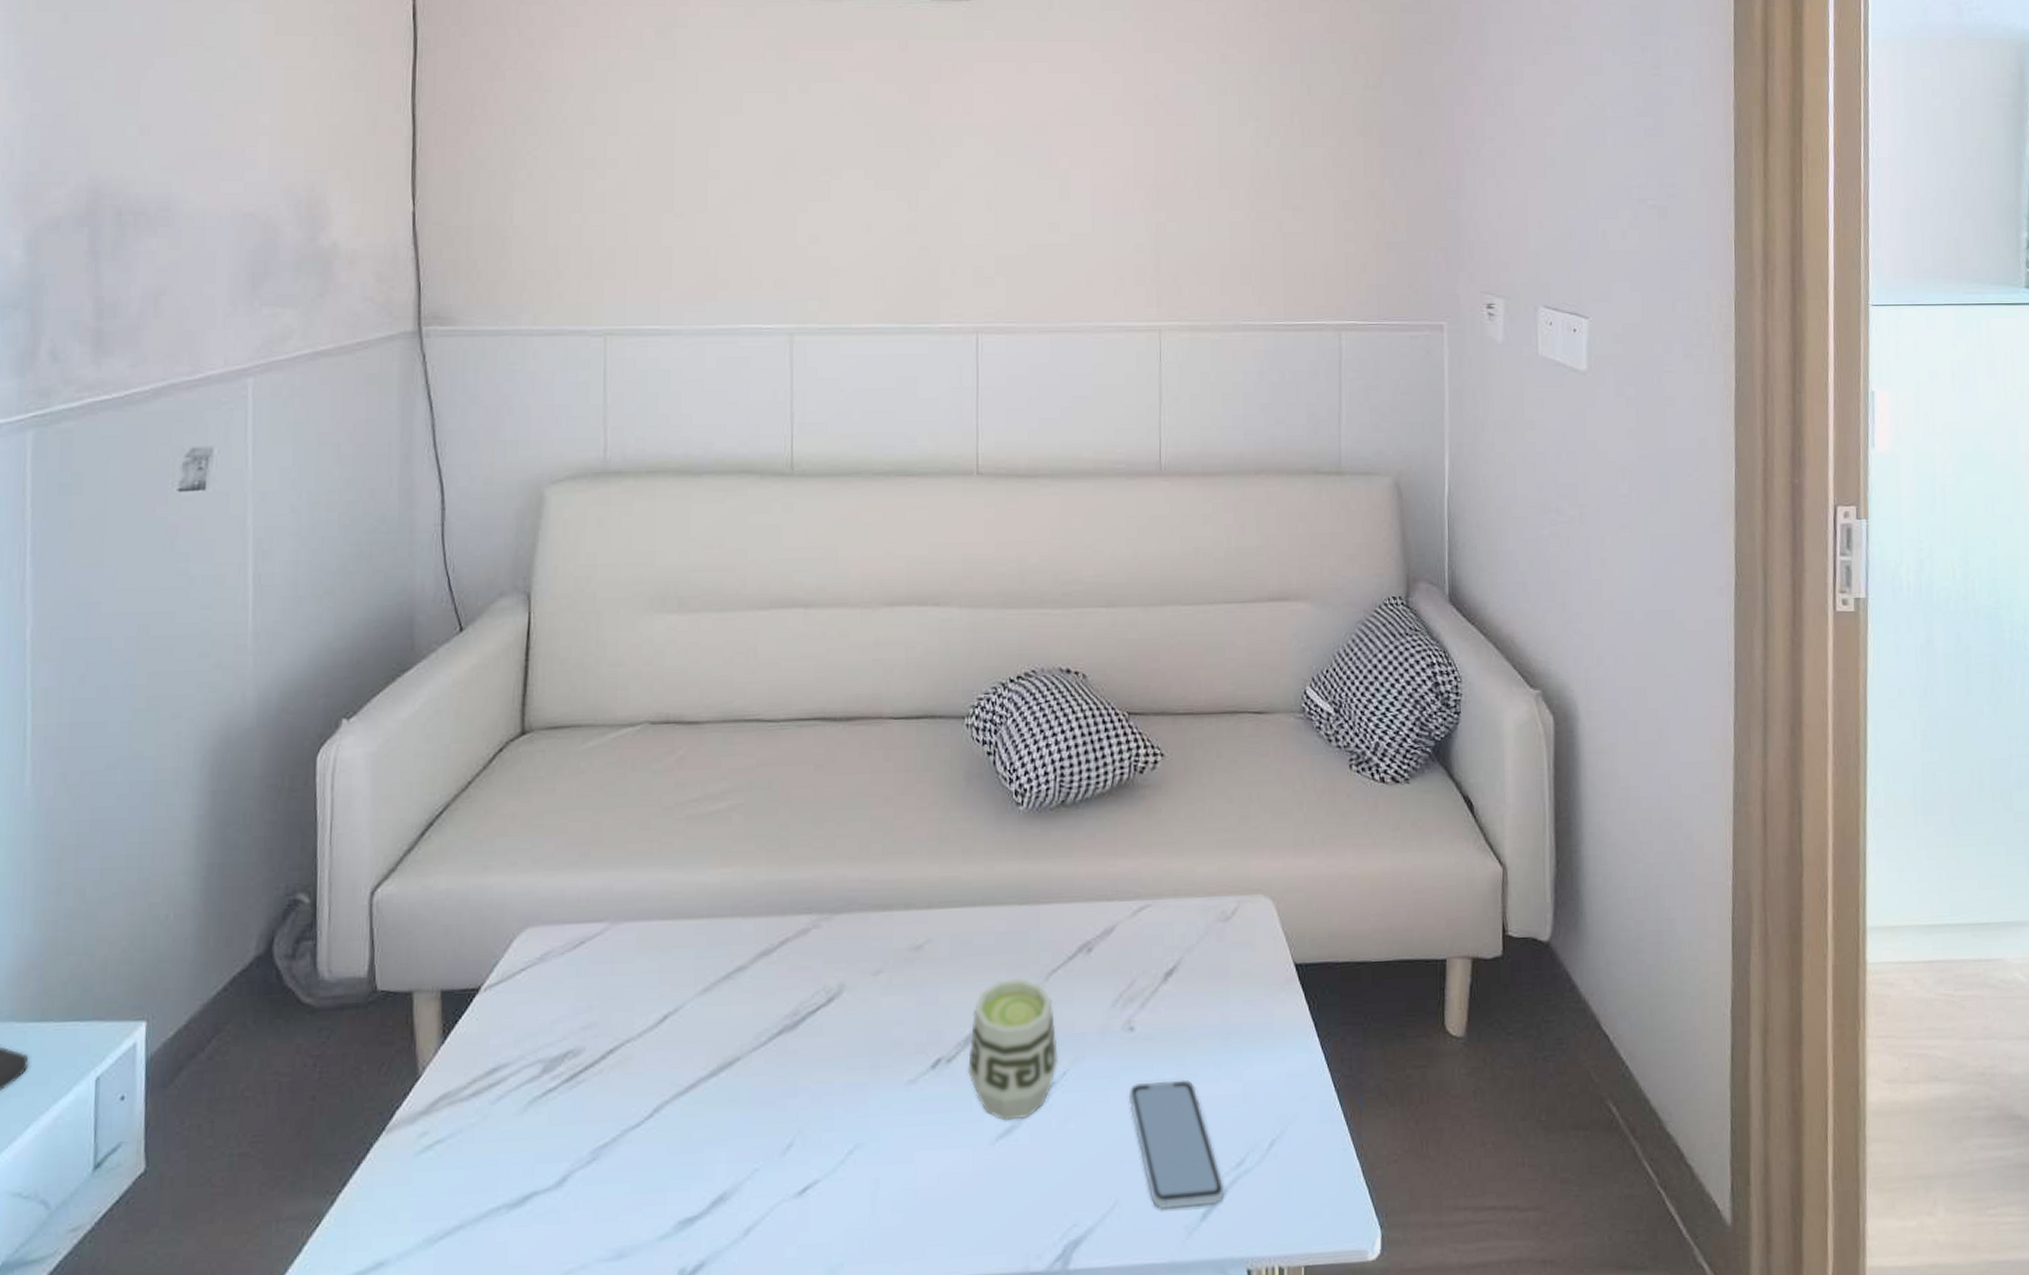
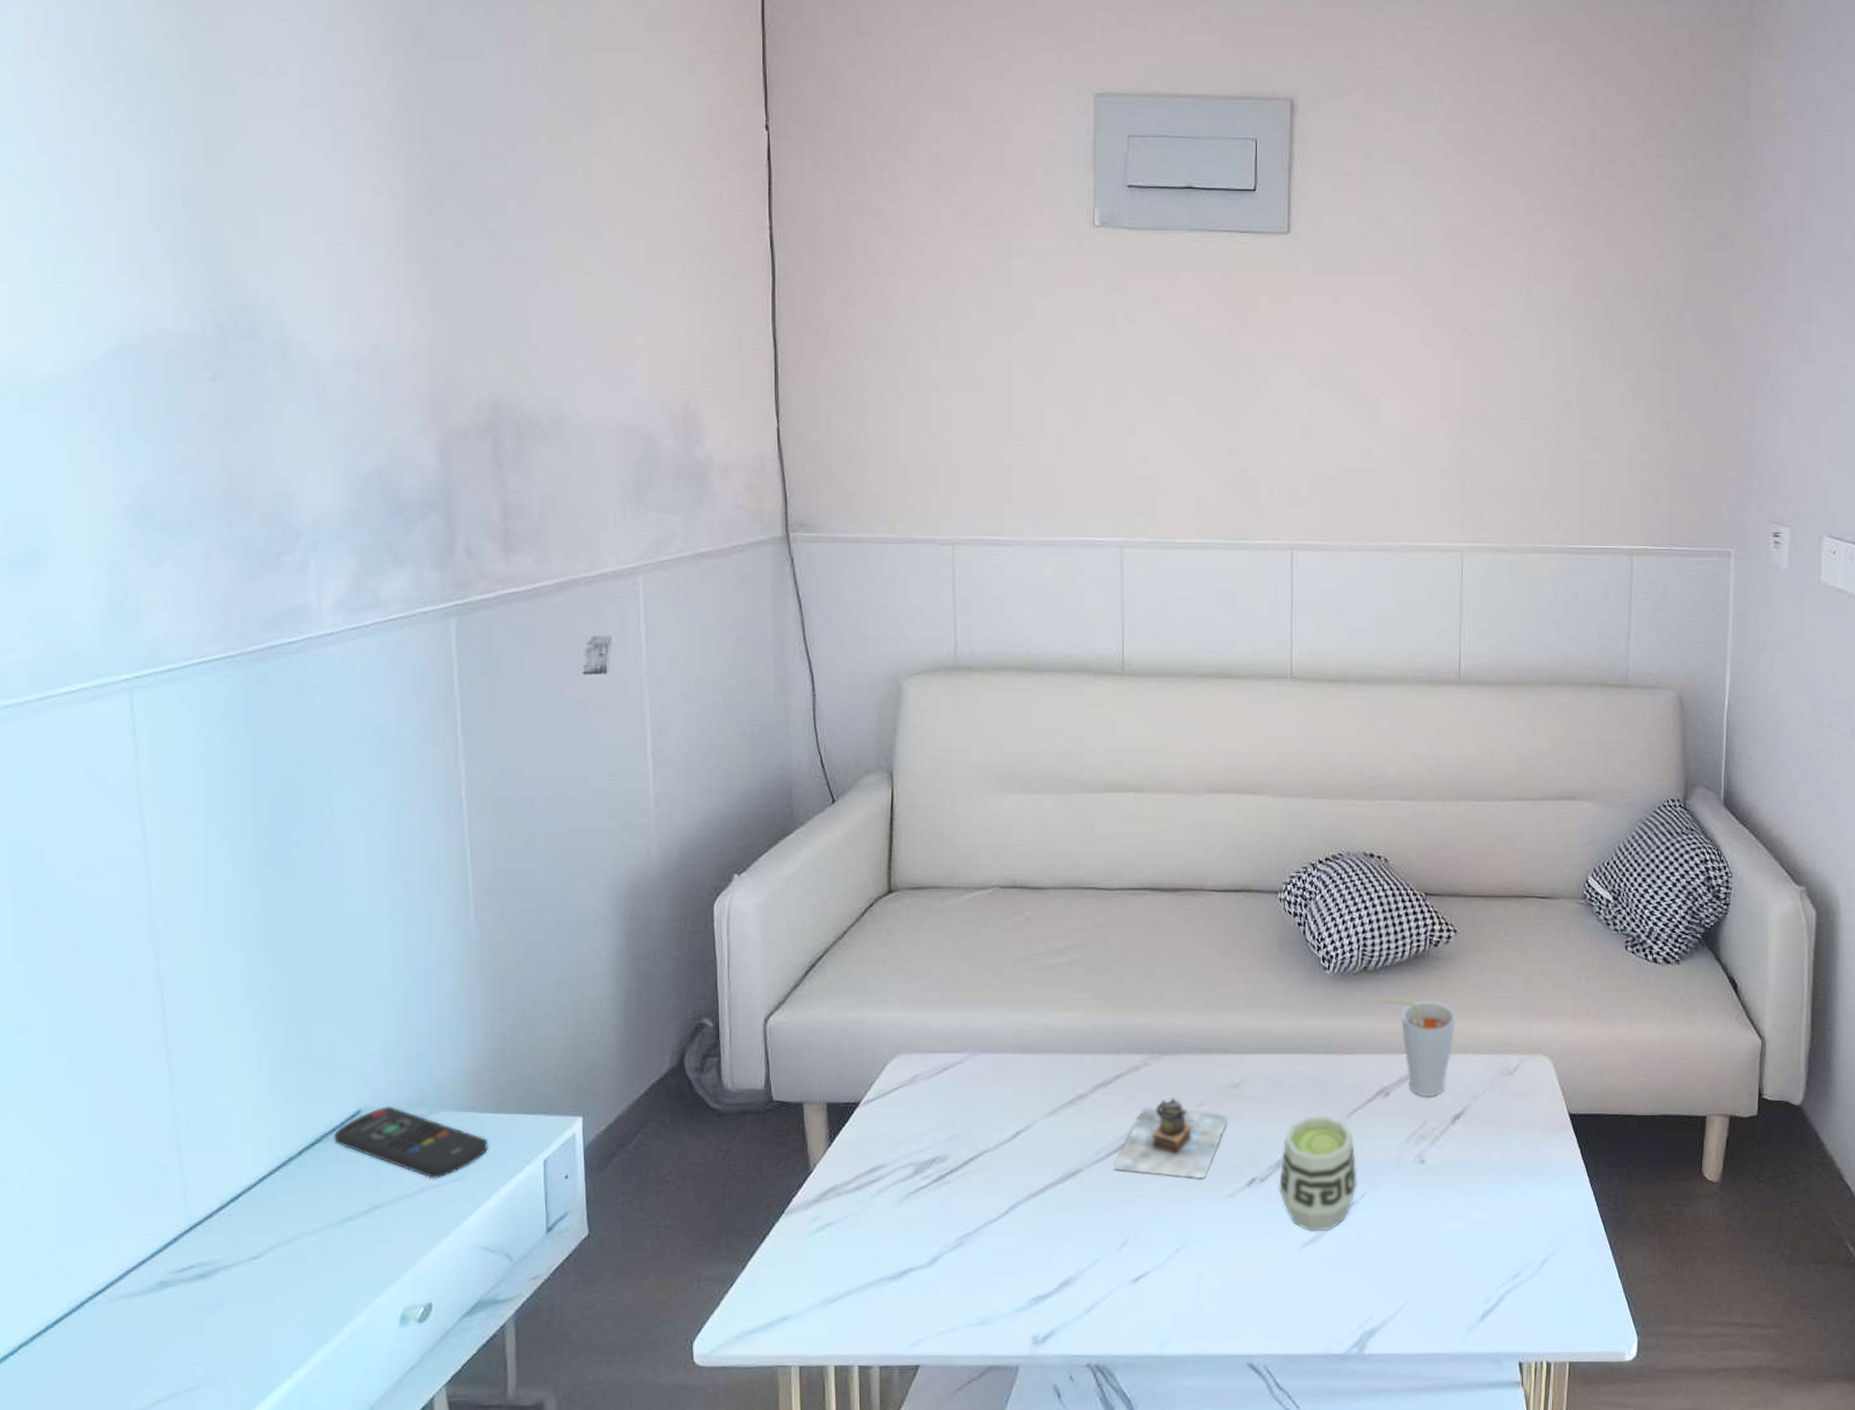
teapot: none [776,965,908,1063] -> present [1113,1097,1227,1179]
cup: none [1086,835,1165,951] -> present [1385,998,1456,1096]
smartphone: present [1128,1079,1225,1209] -> none [1419,1205,1501,1310]

